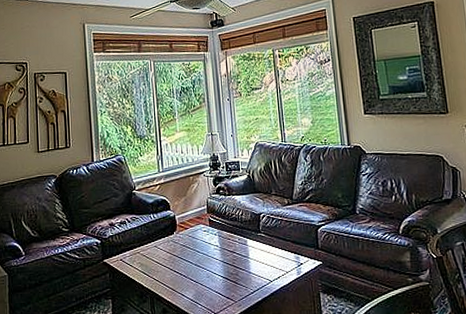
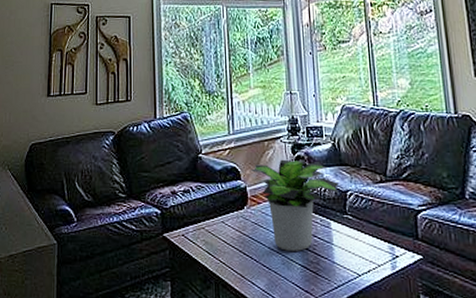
potted plant: none [178,190,254,266] -> present [250,159,339,251]

